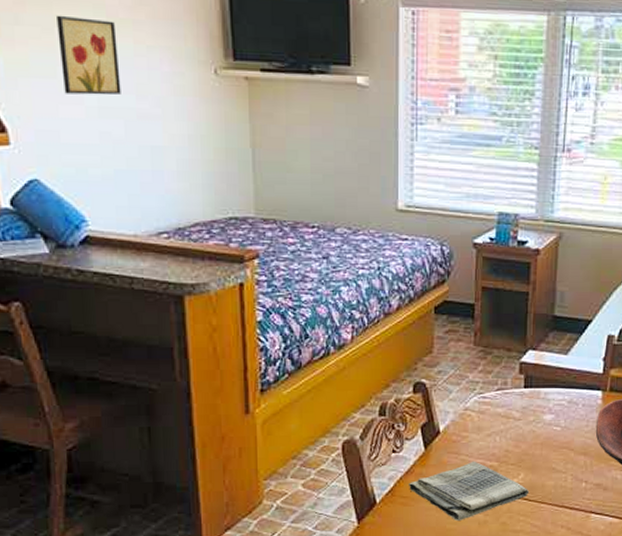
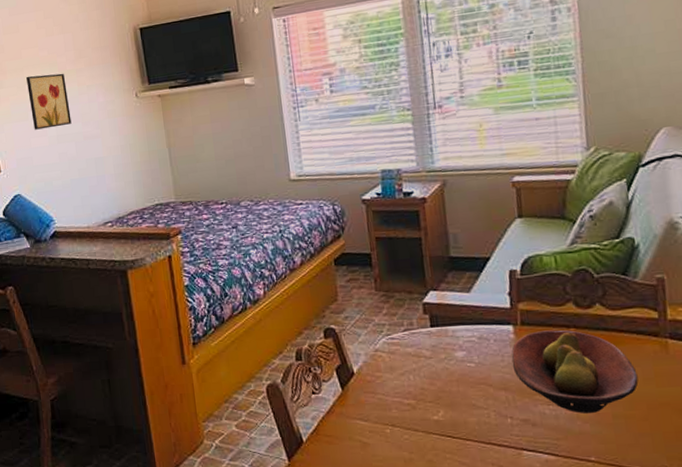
dish towel: present [409,461,530,521] -> none [331,399,453,458]

